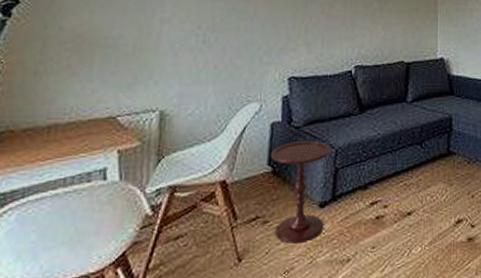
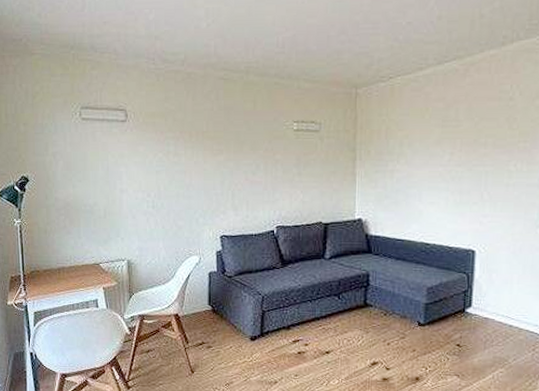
side table: present [270,140,331,244] -> none [209,287,259,365]

